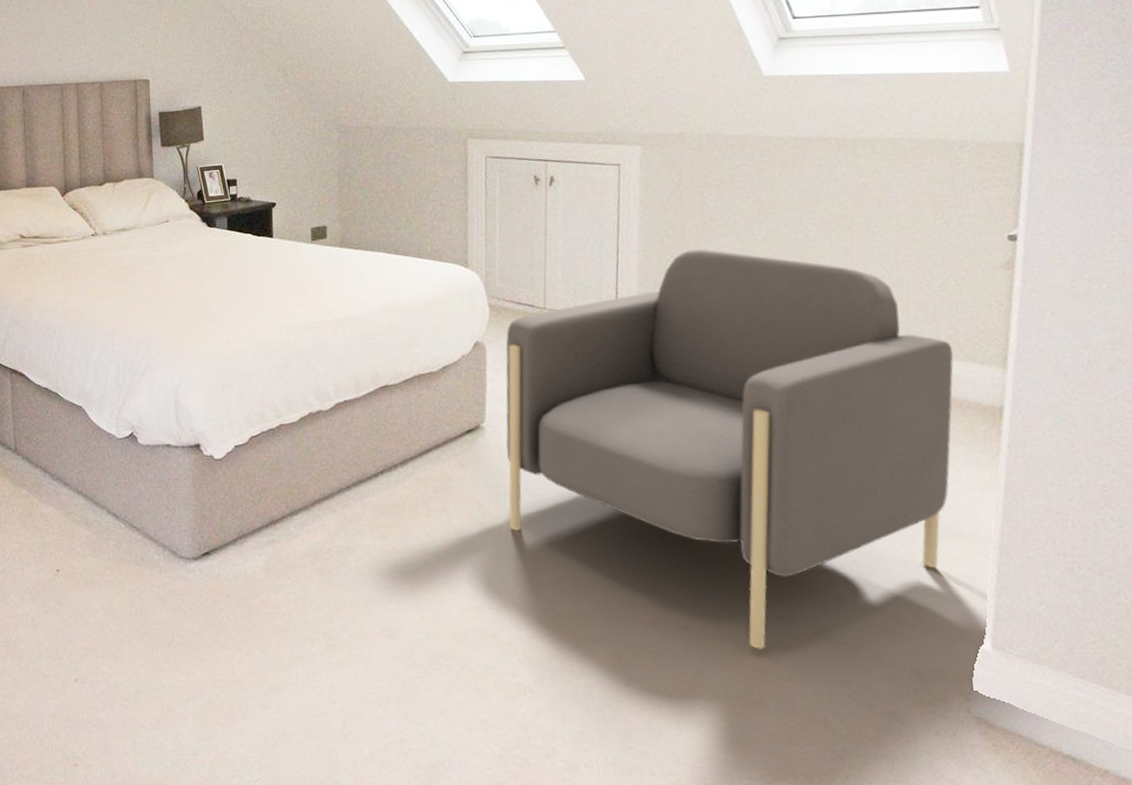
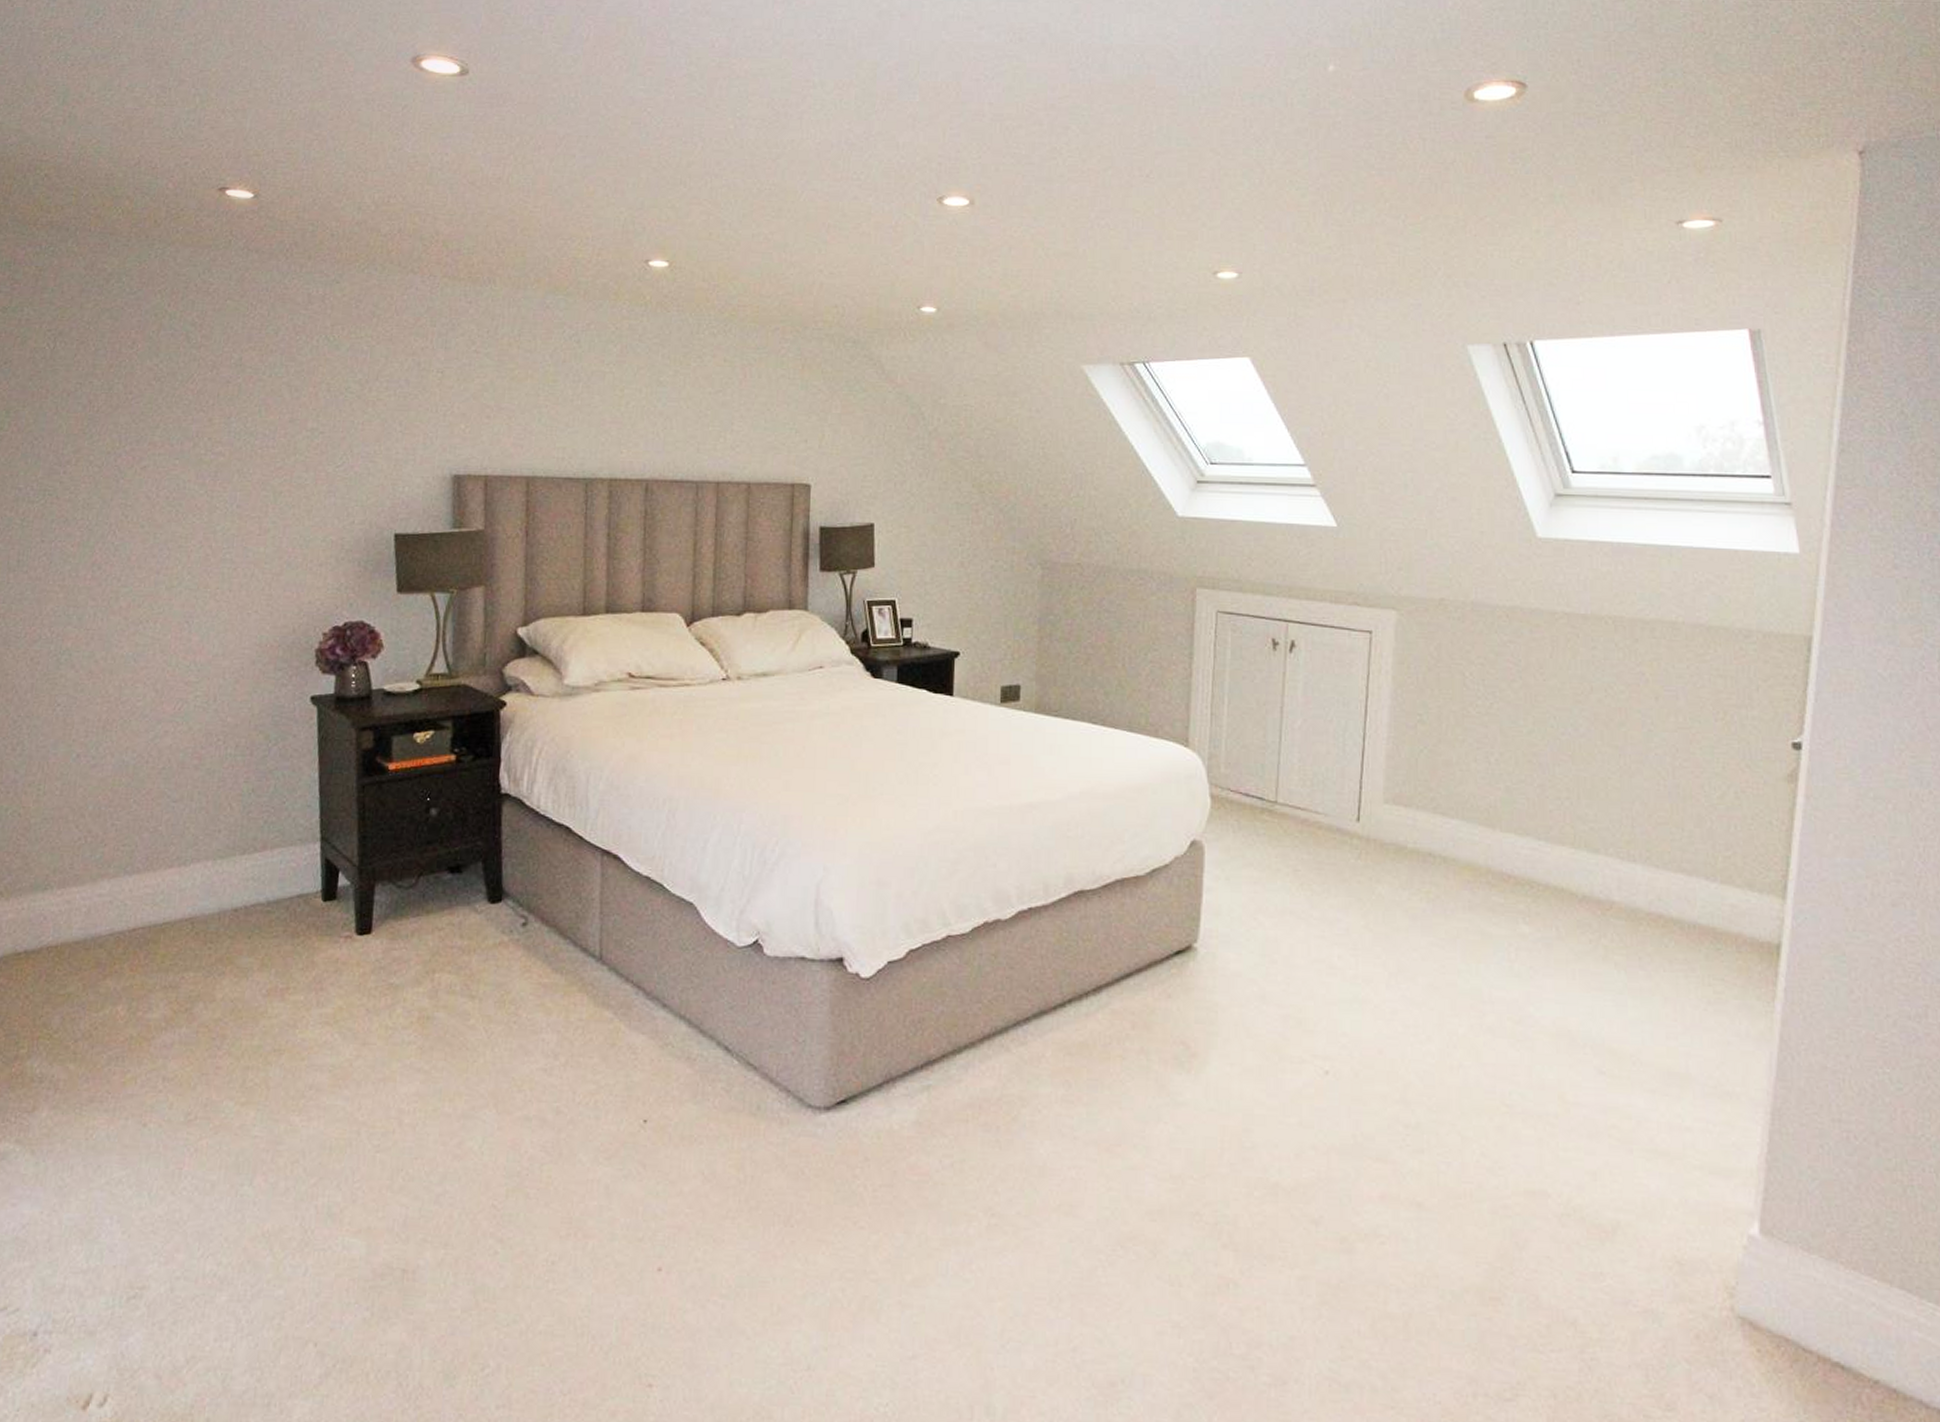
armchair: present [505,250,954,649] -> none [1221,740,1730,1233]

